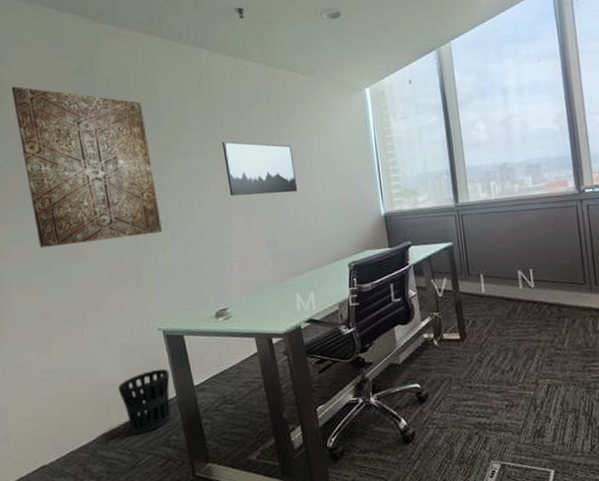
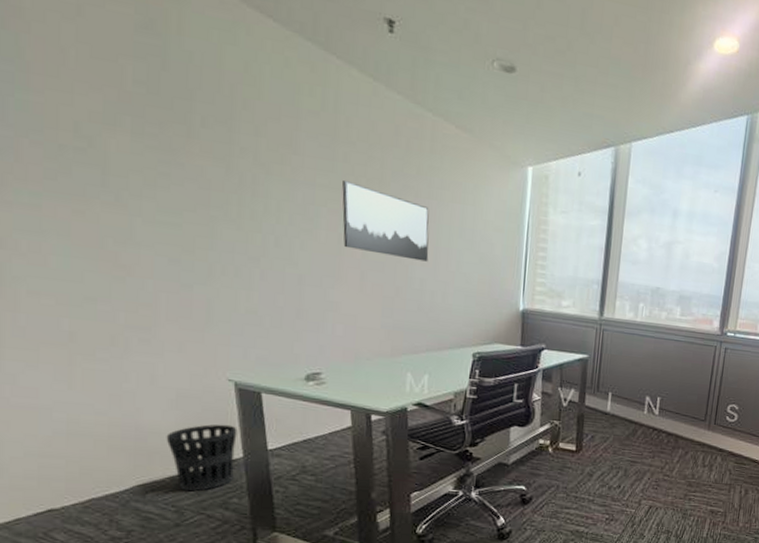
wall art: present [11,86,163,248] -> none [34,17,249,269]

